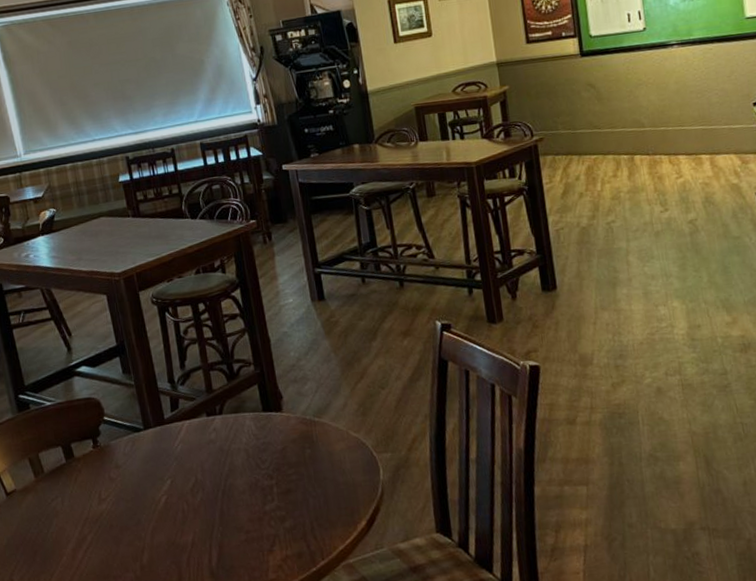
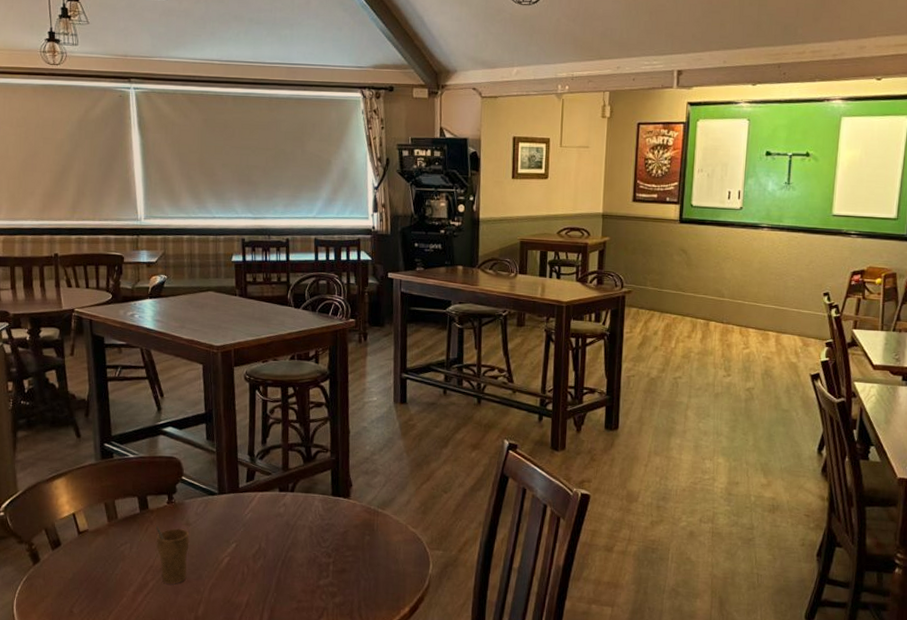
cup: none [85,473,125,535] -> present [156,526,189,584]

